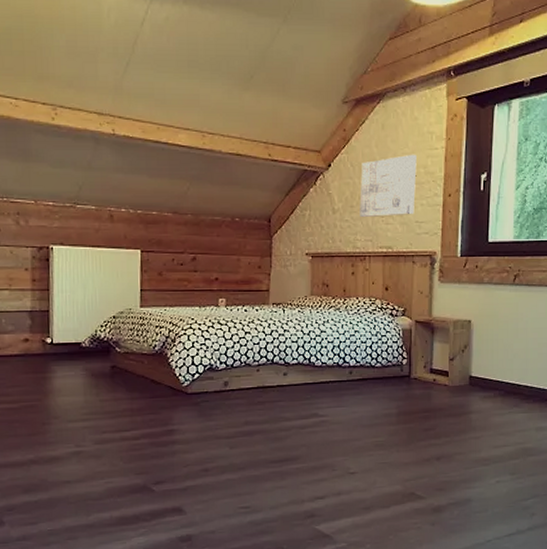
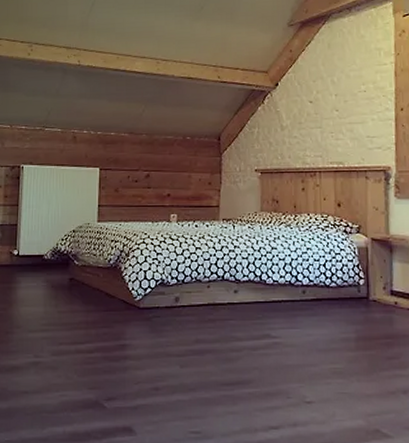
wall art: present [360,154,417,218] -> none [308,70,366,134]

